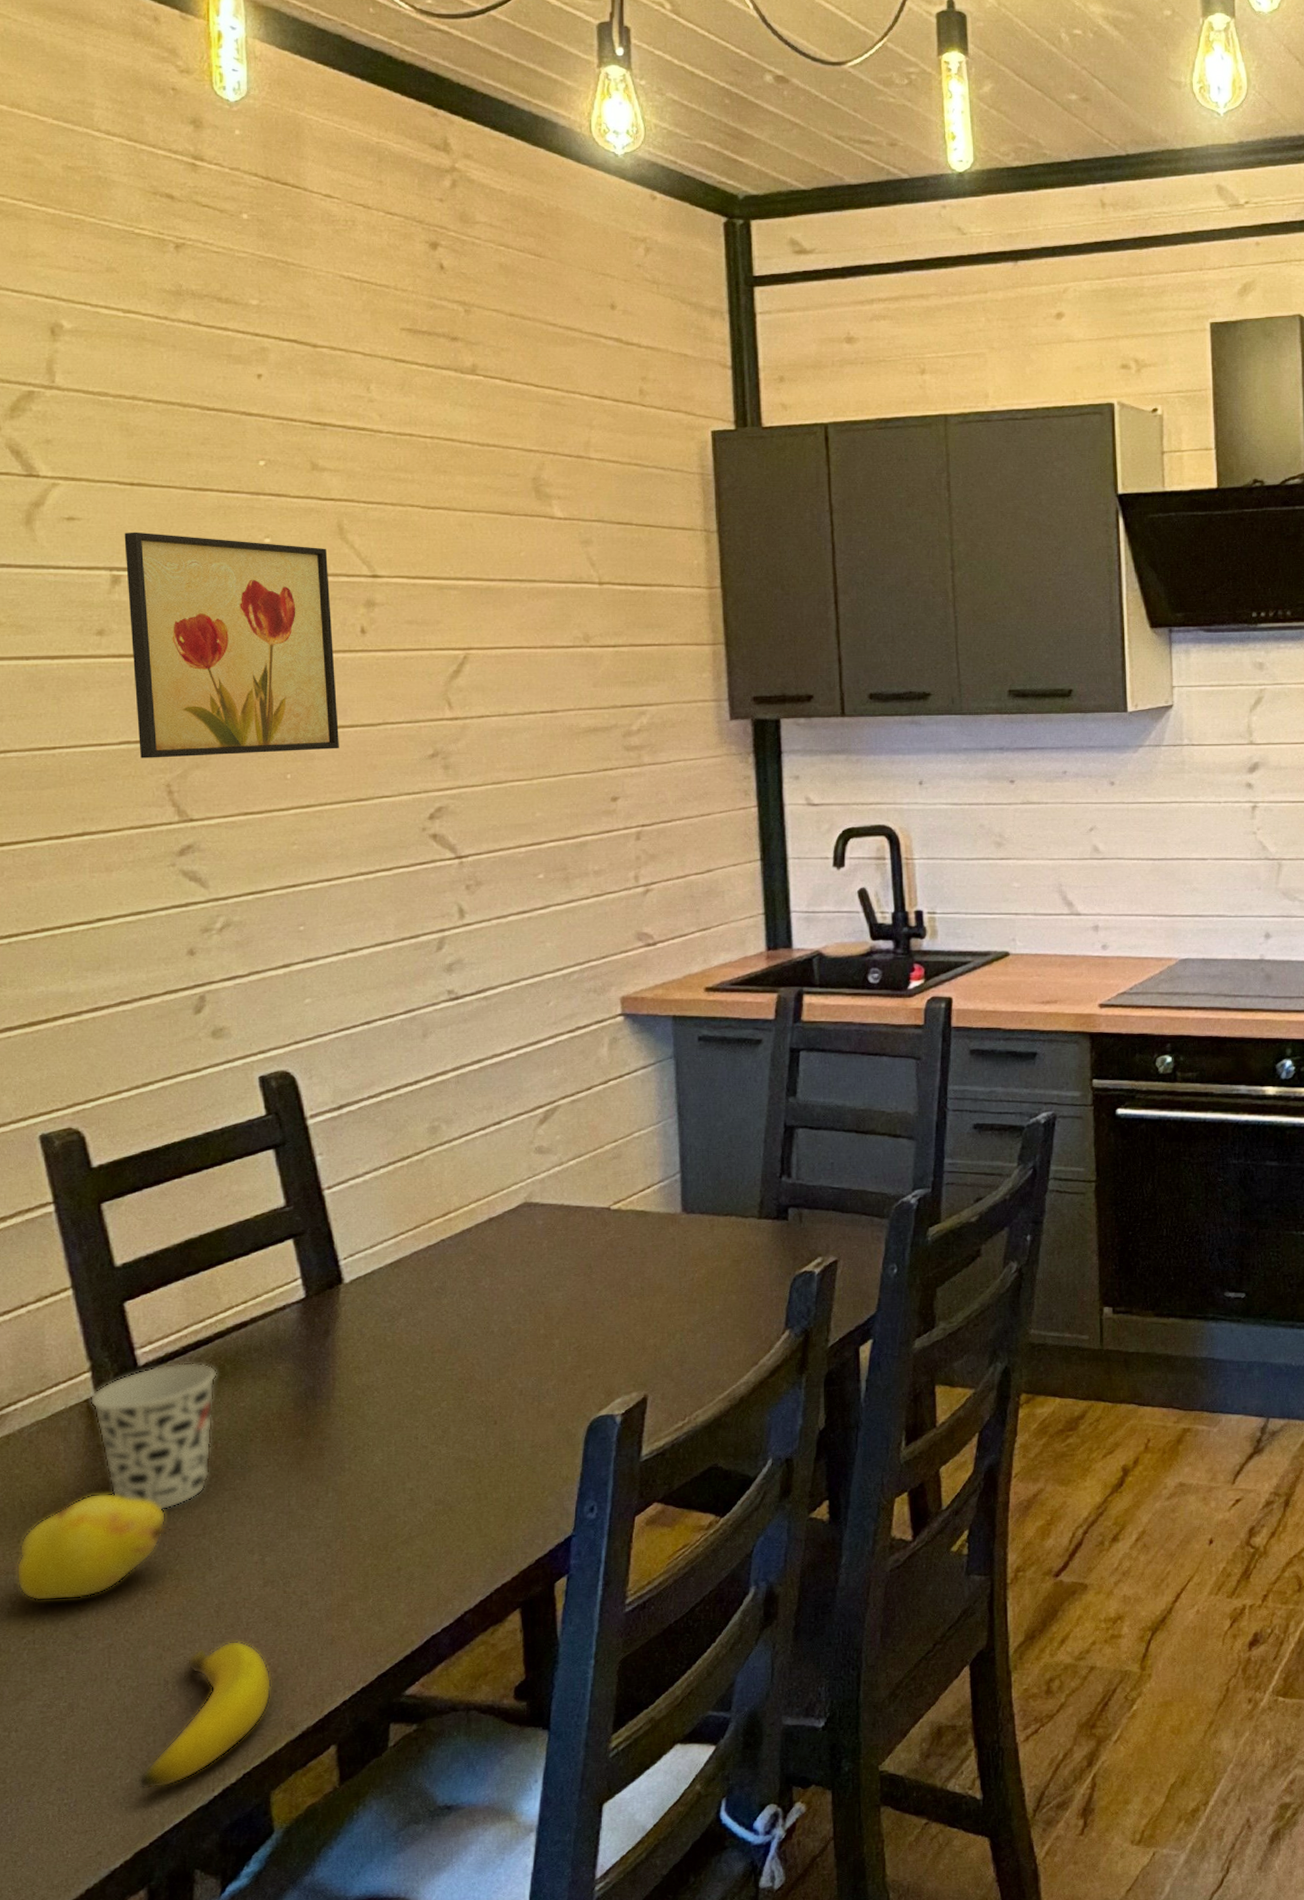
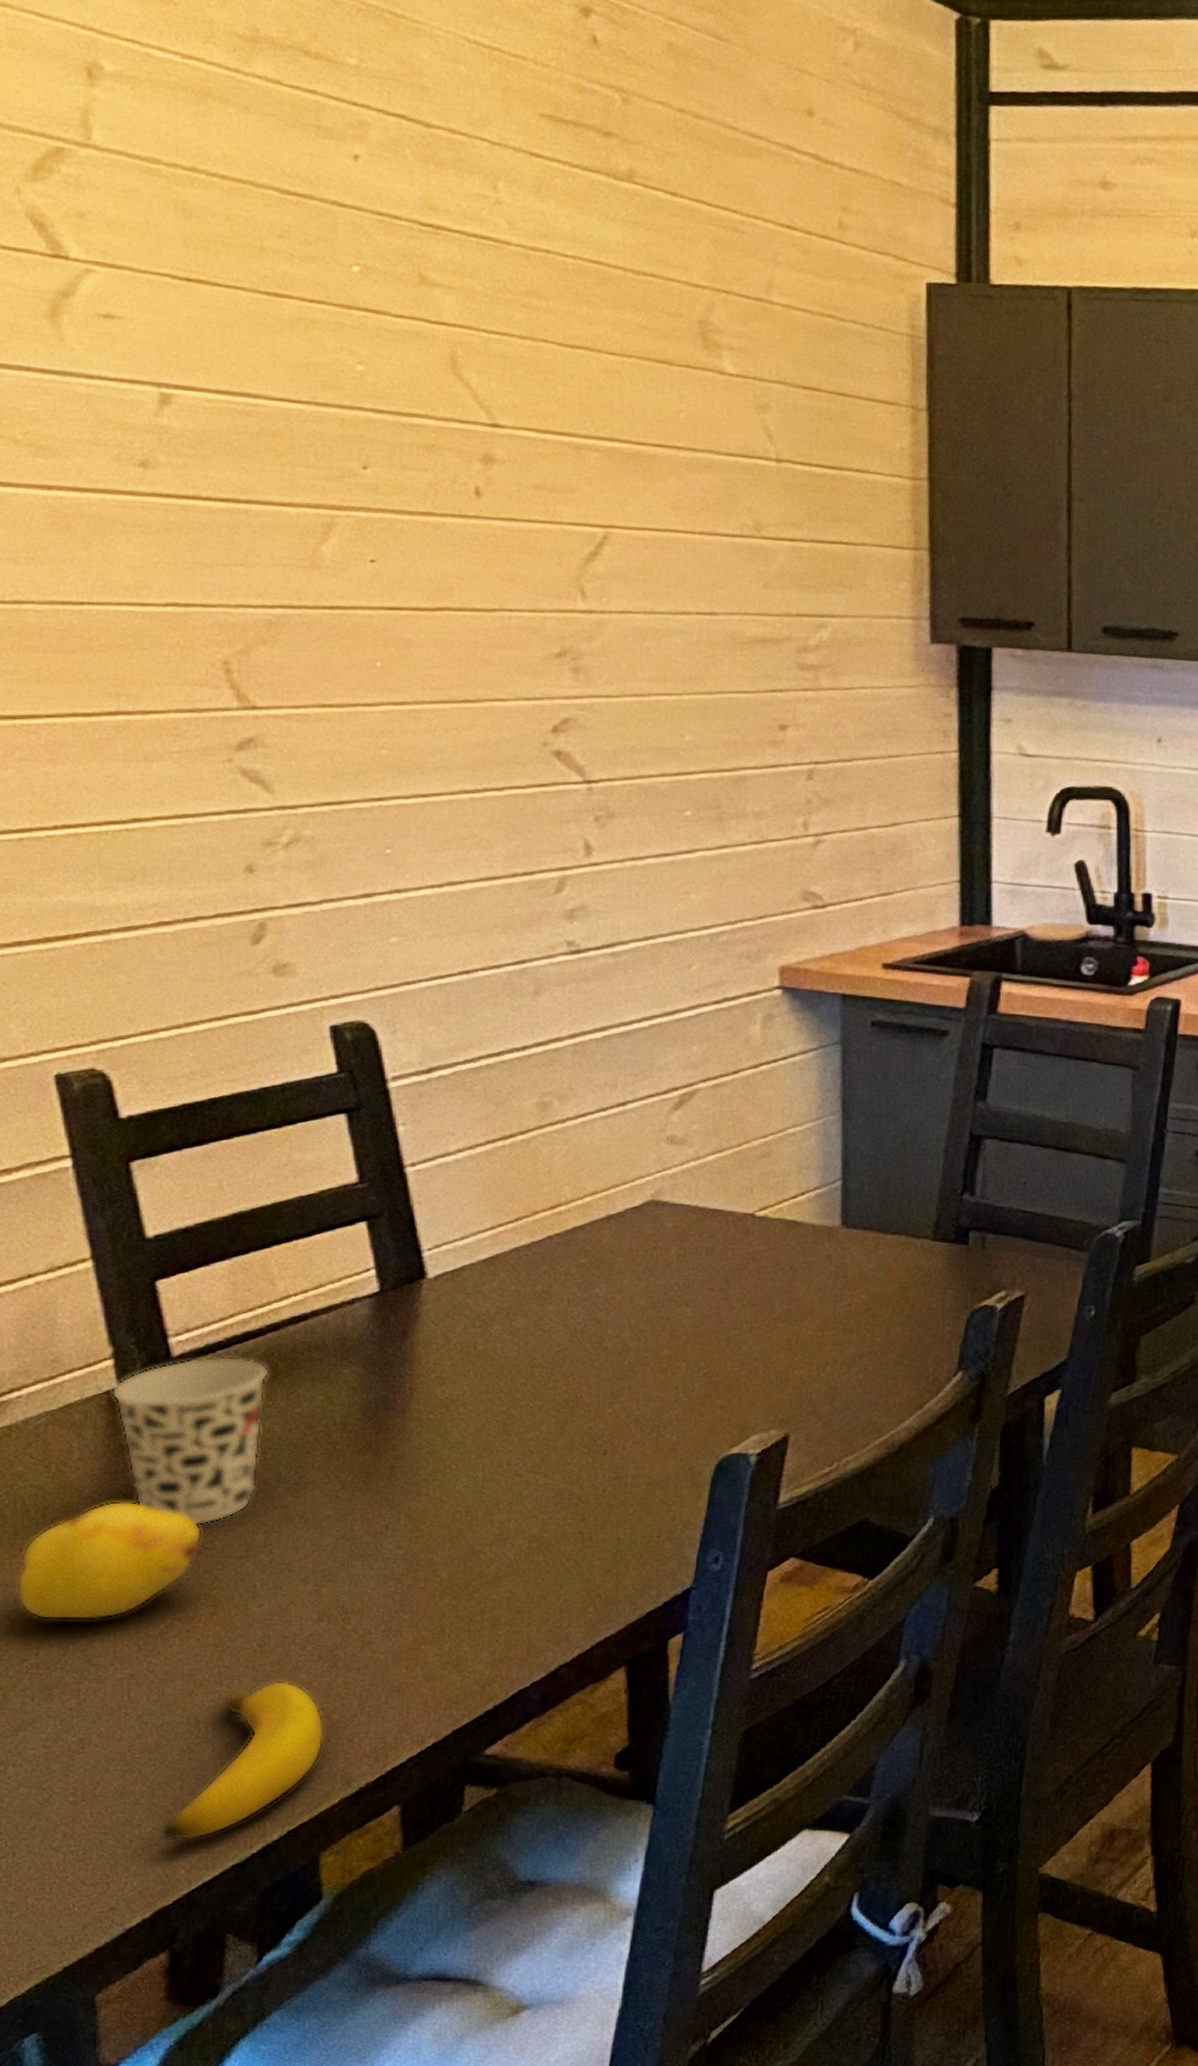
wall art: present [124,532,339,758] -> none [177,340,443,636]

